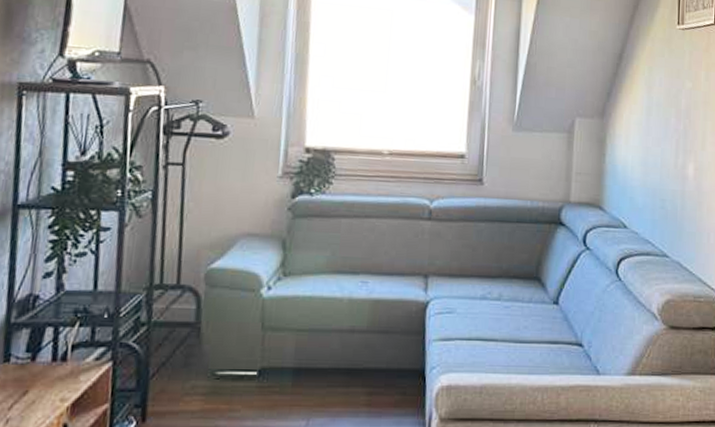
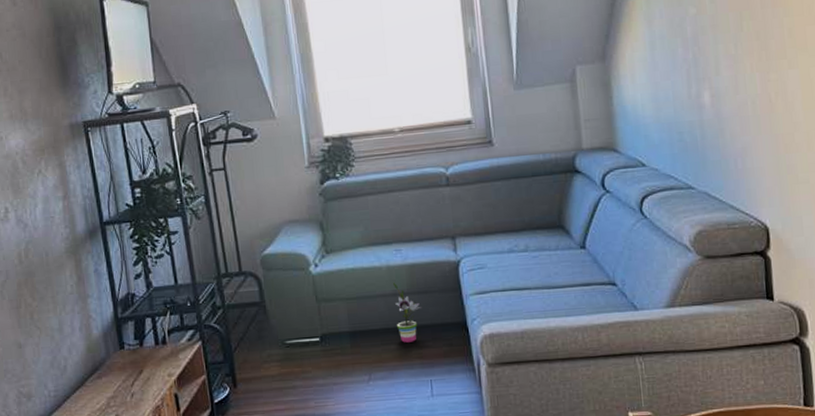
potted plant: none [348,317,379,387] -> present [393,282,421,343]

